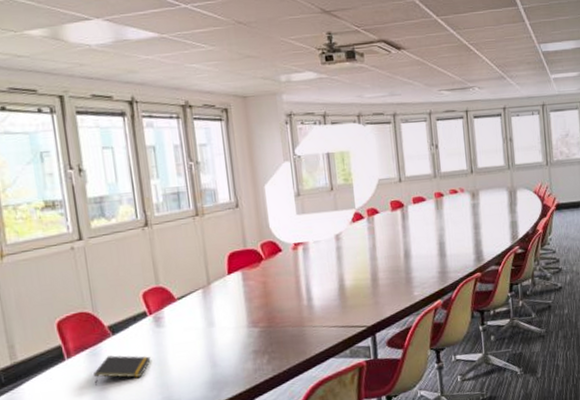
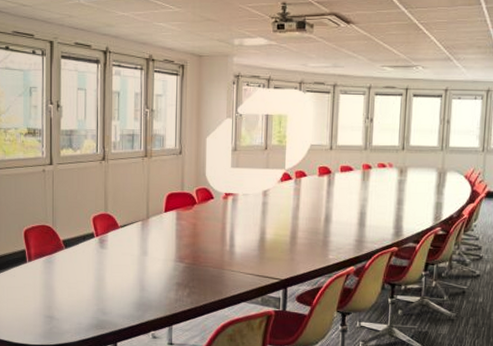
notepad: present [94,355,151,386] -> none [47,265,92,288]

